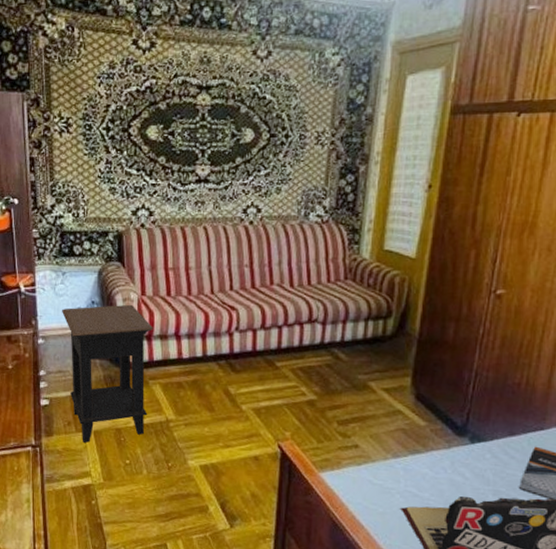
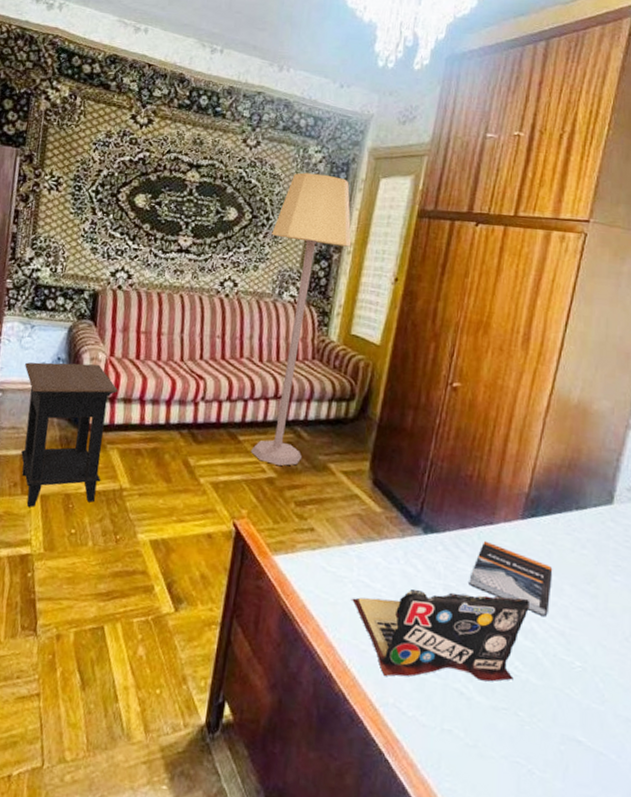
lamp: none [288,79,379,388] -> present [250,172,352,466]

